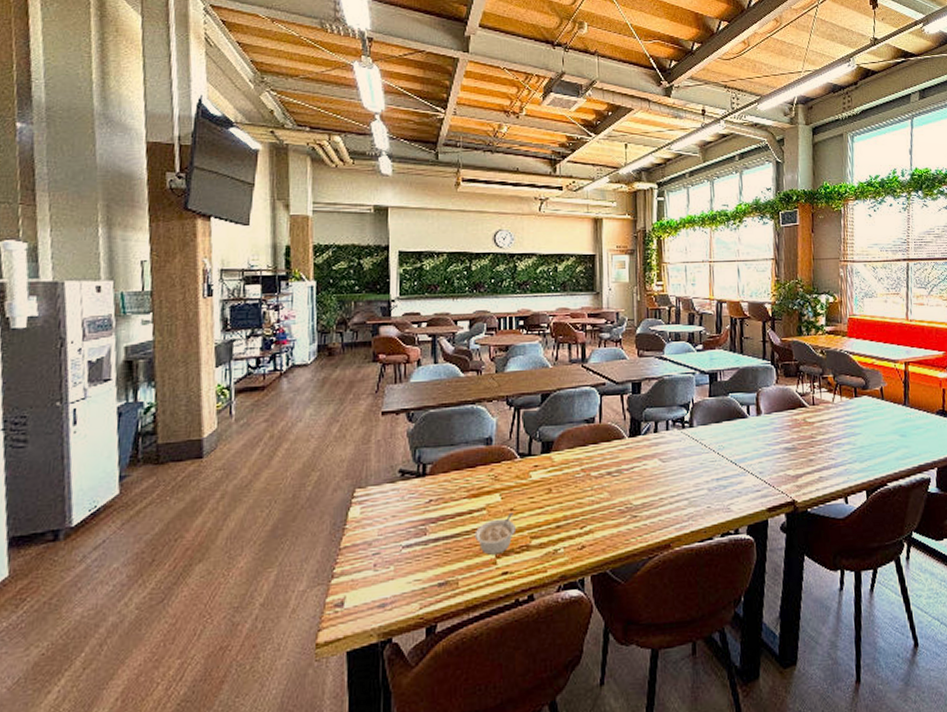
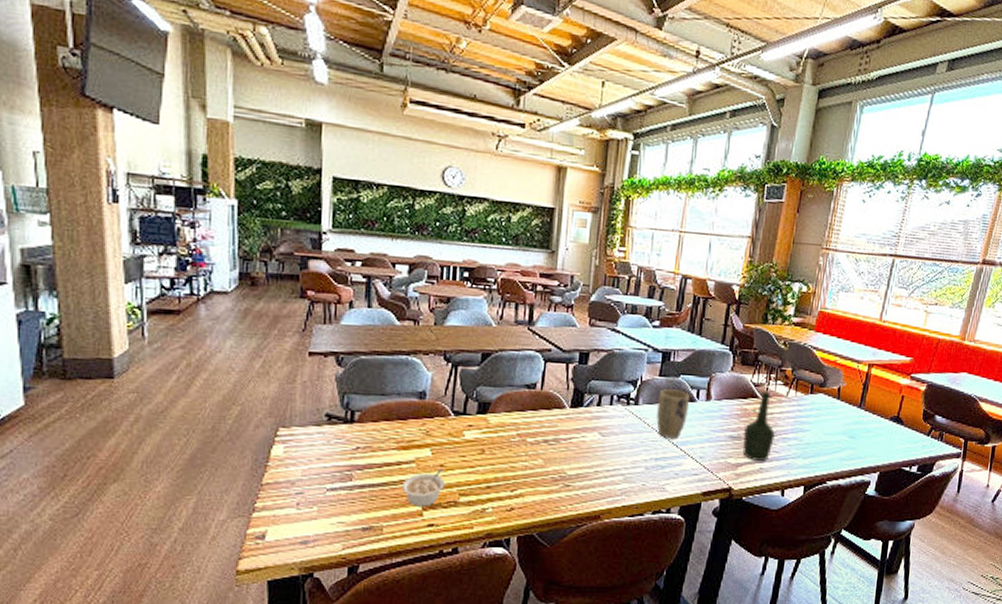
plant pot: none [711,408,742,457] -> present [656,389,689,438]
bottle: none [798,399,829,471] -> present [743,390,775,462]

